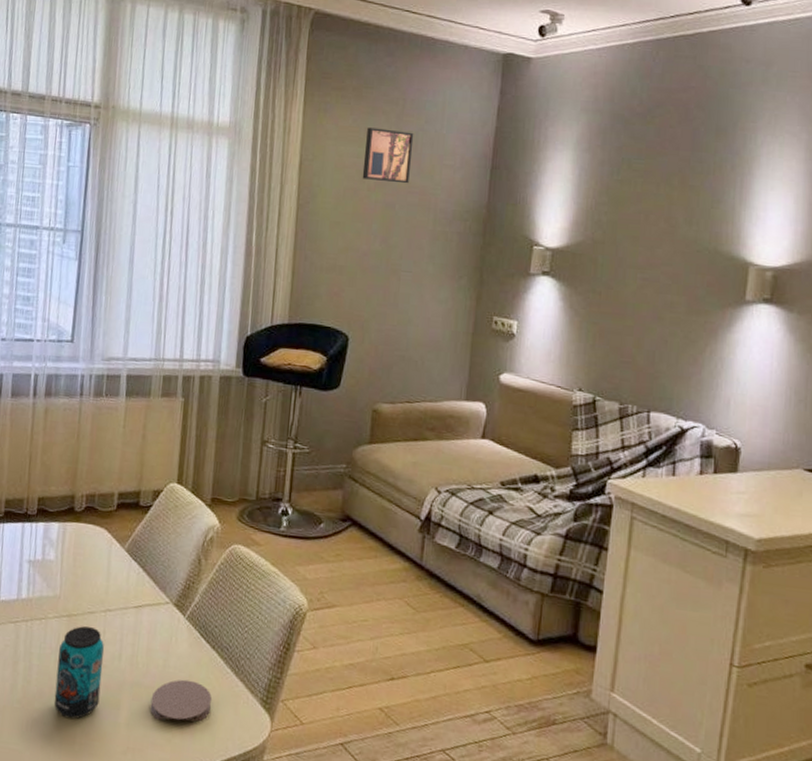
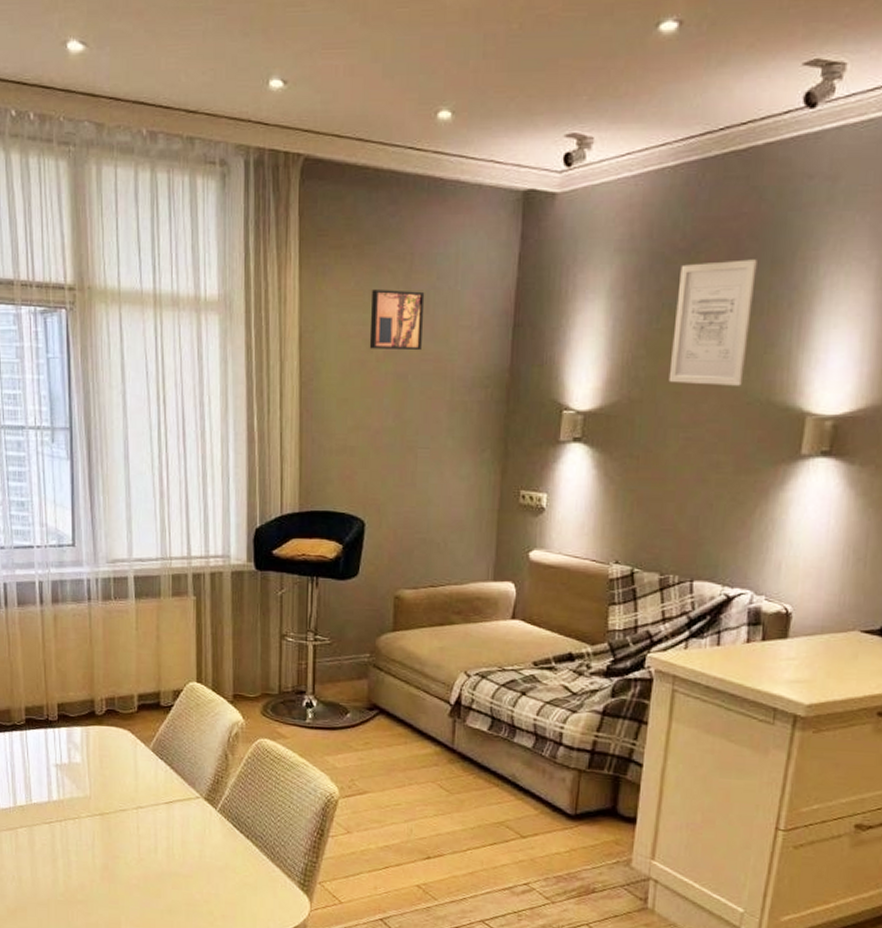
beverage can: present [53,626,104,720] -> none [94,822,140,909]
coaster: present [150,679,213,722] -> none [190,867,251,906]
wall art: none [627,125,704,235] -> present [668,259,757,386]

